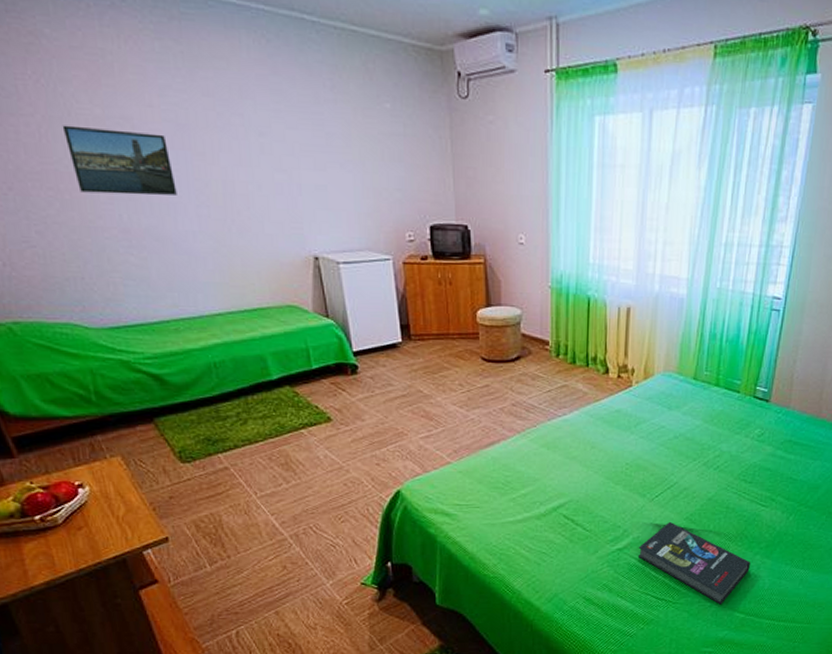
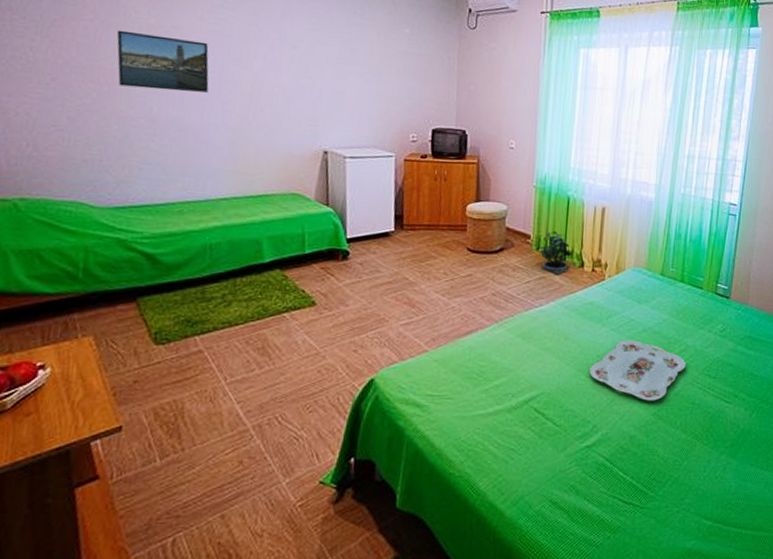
potted plant: none [559,336,595,383] -> present [539,231,572,275]
serving tray: none [619,447,720,506] -> present [590,340,686,401]
book: present [637,521,750,605] -> none [606,417,716,510]

